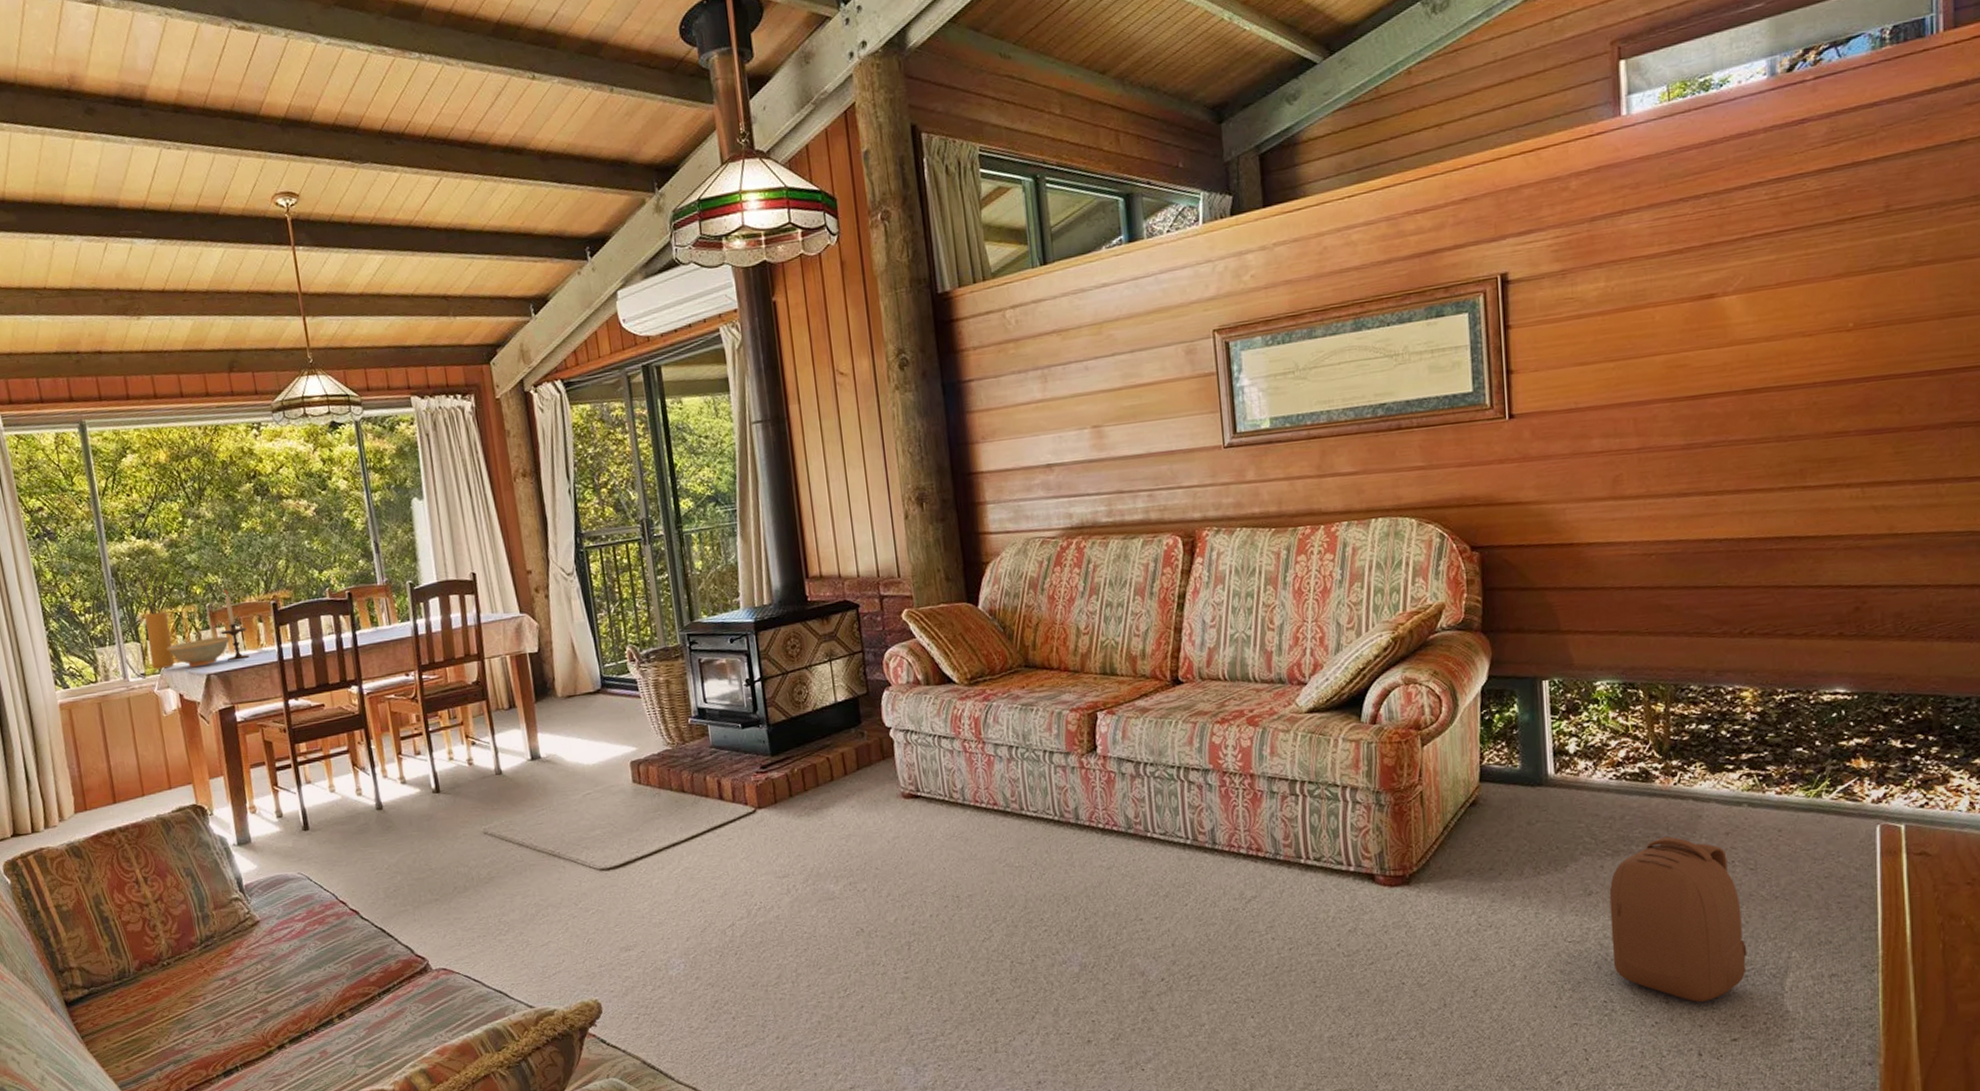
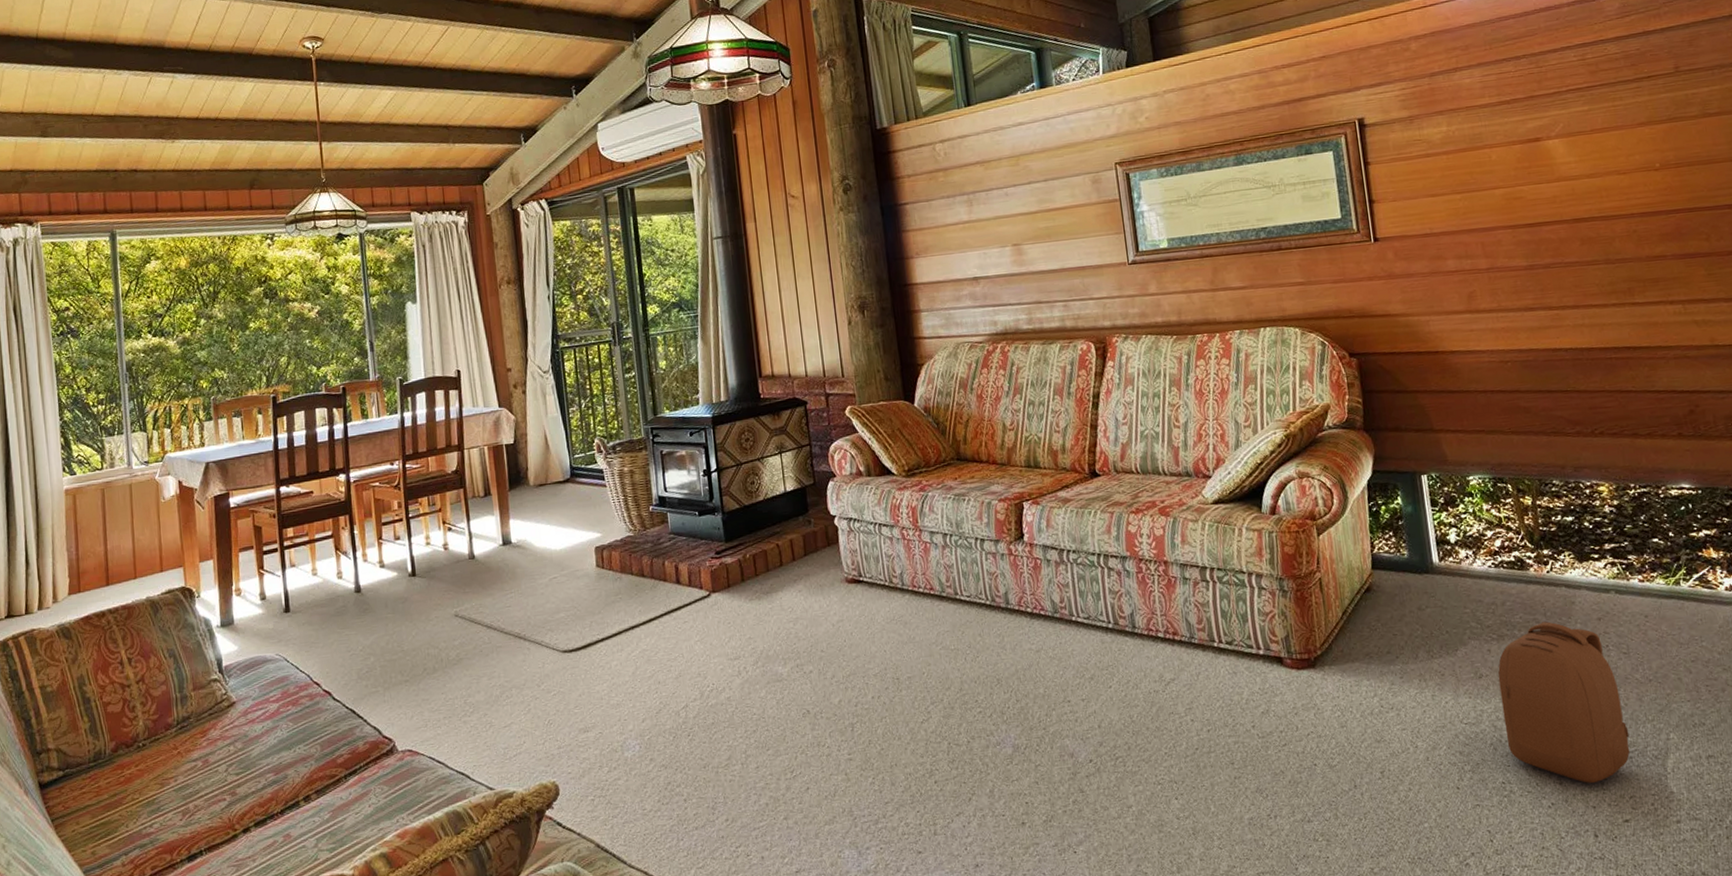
vase: present [133,562,175,670] -> none [146,358,183,458]
dish: present [166,636,231,668] -> none [170,427,231,457]
candlestick: present [220,589,250,661] -> none [222,383,247,450]

